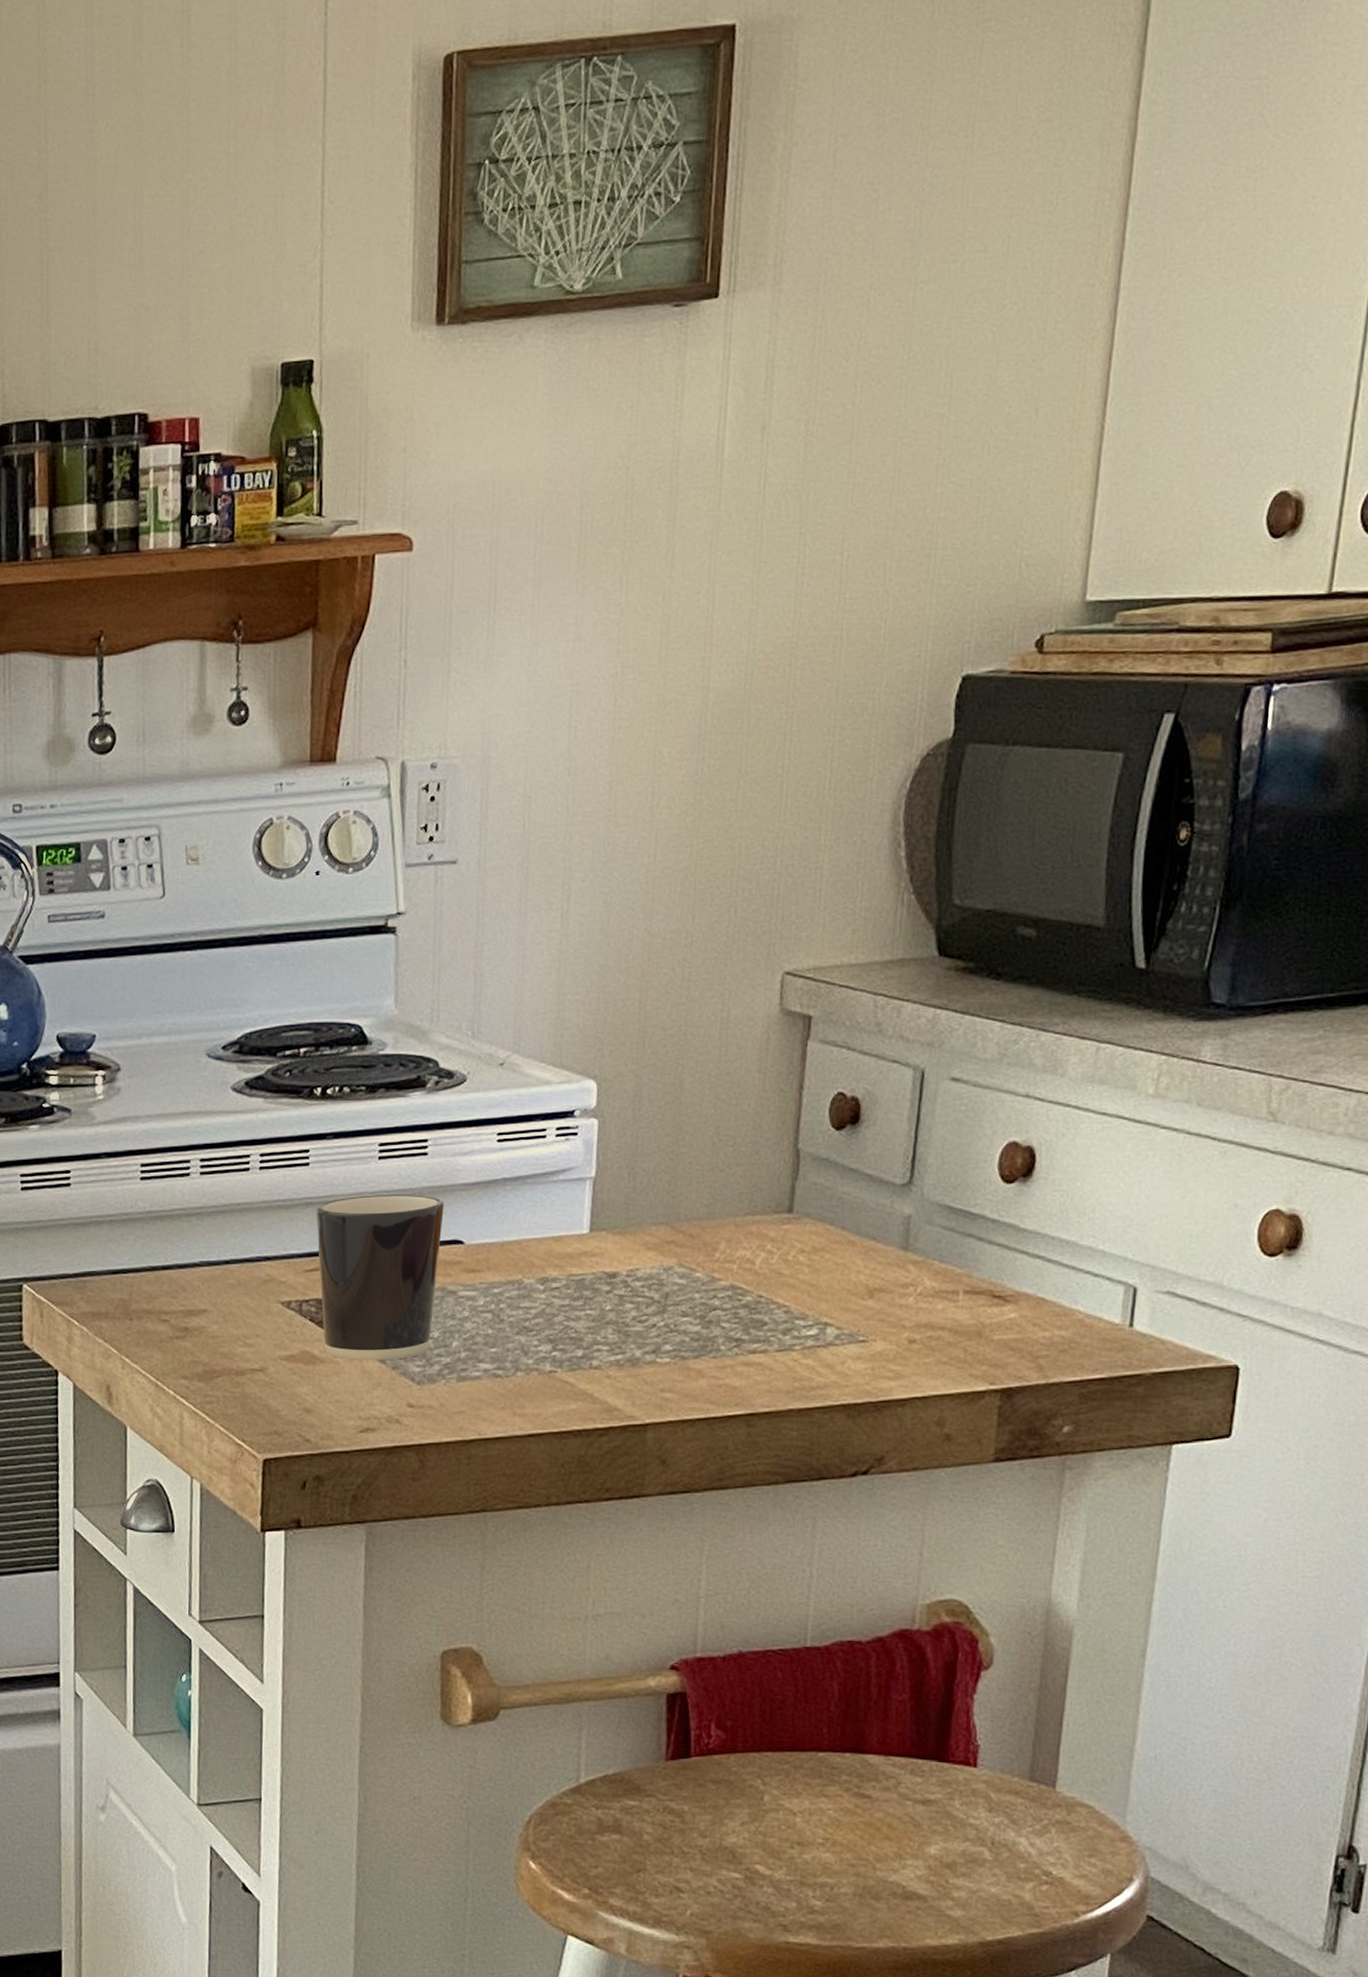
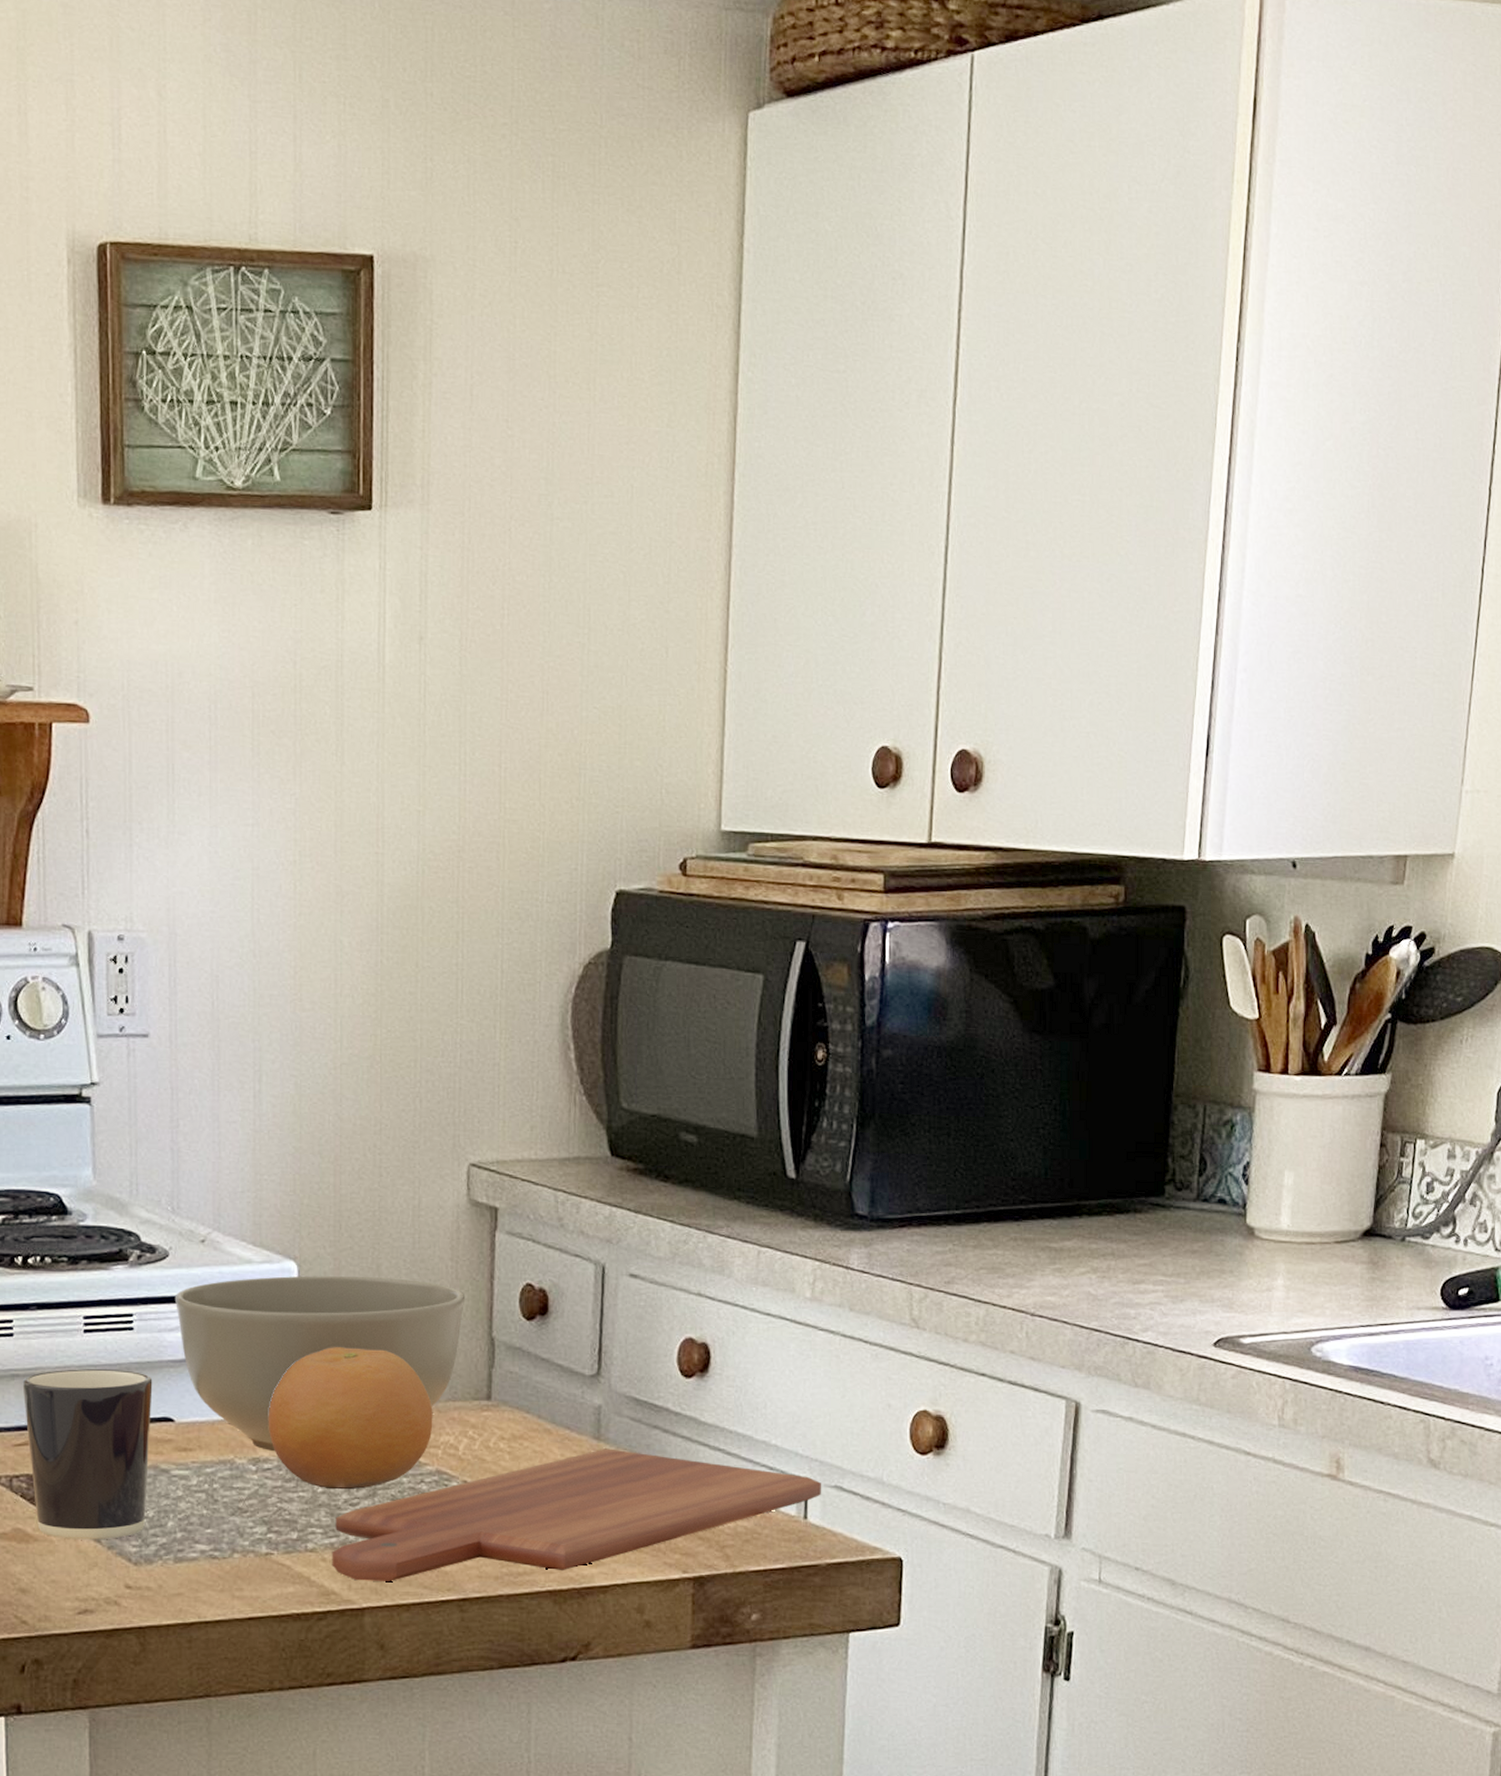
bowl: none [470,1093,772,1271] -> present [174,1276,466,1452]
fruit: none [558,1164,731,1307] -> present [268,1347,433,1490]
cutting board: none [616,1259,1153,1397] -> present [332,1448,822,1581]

